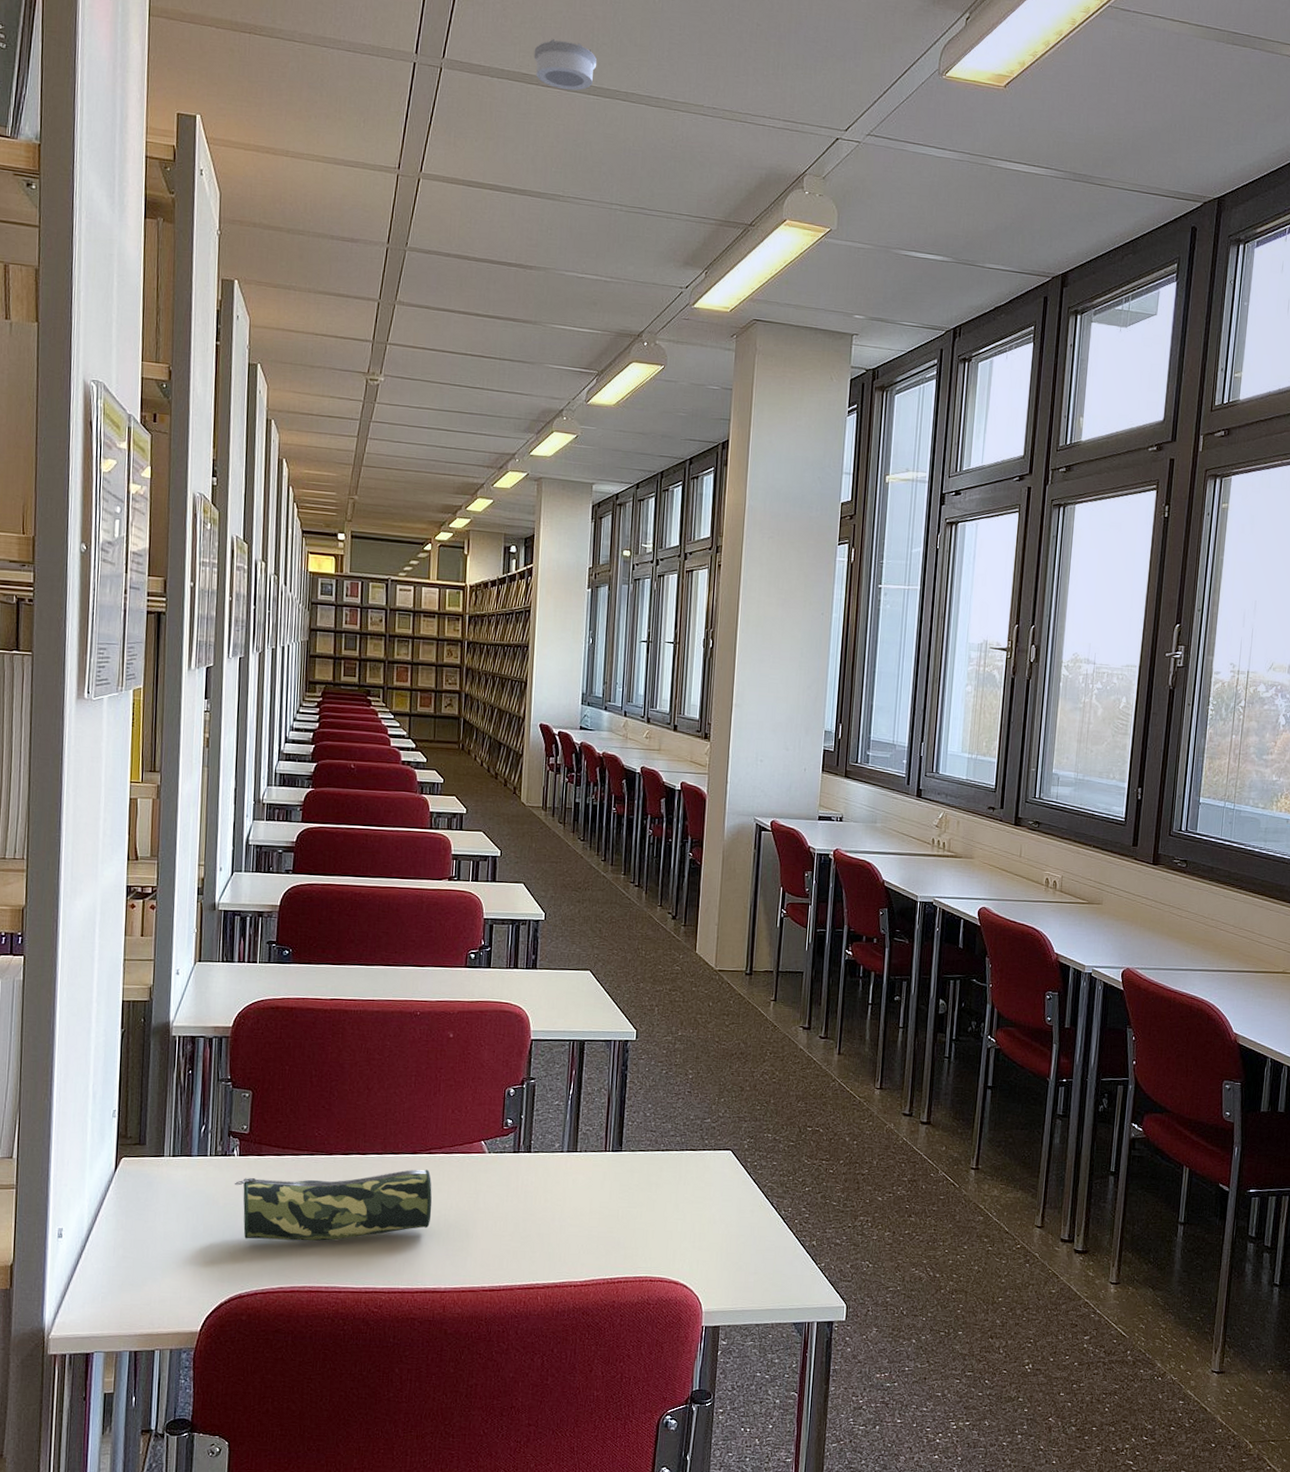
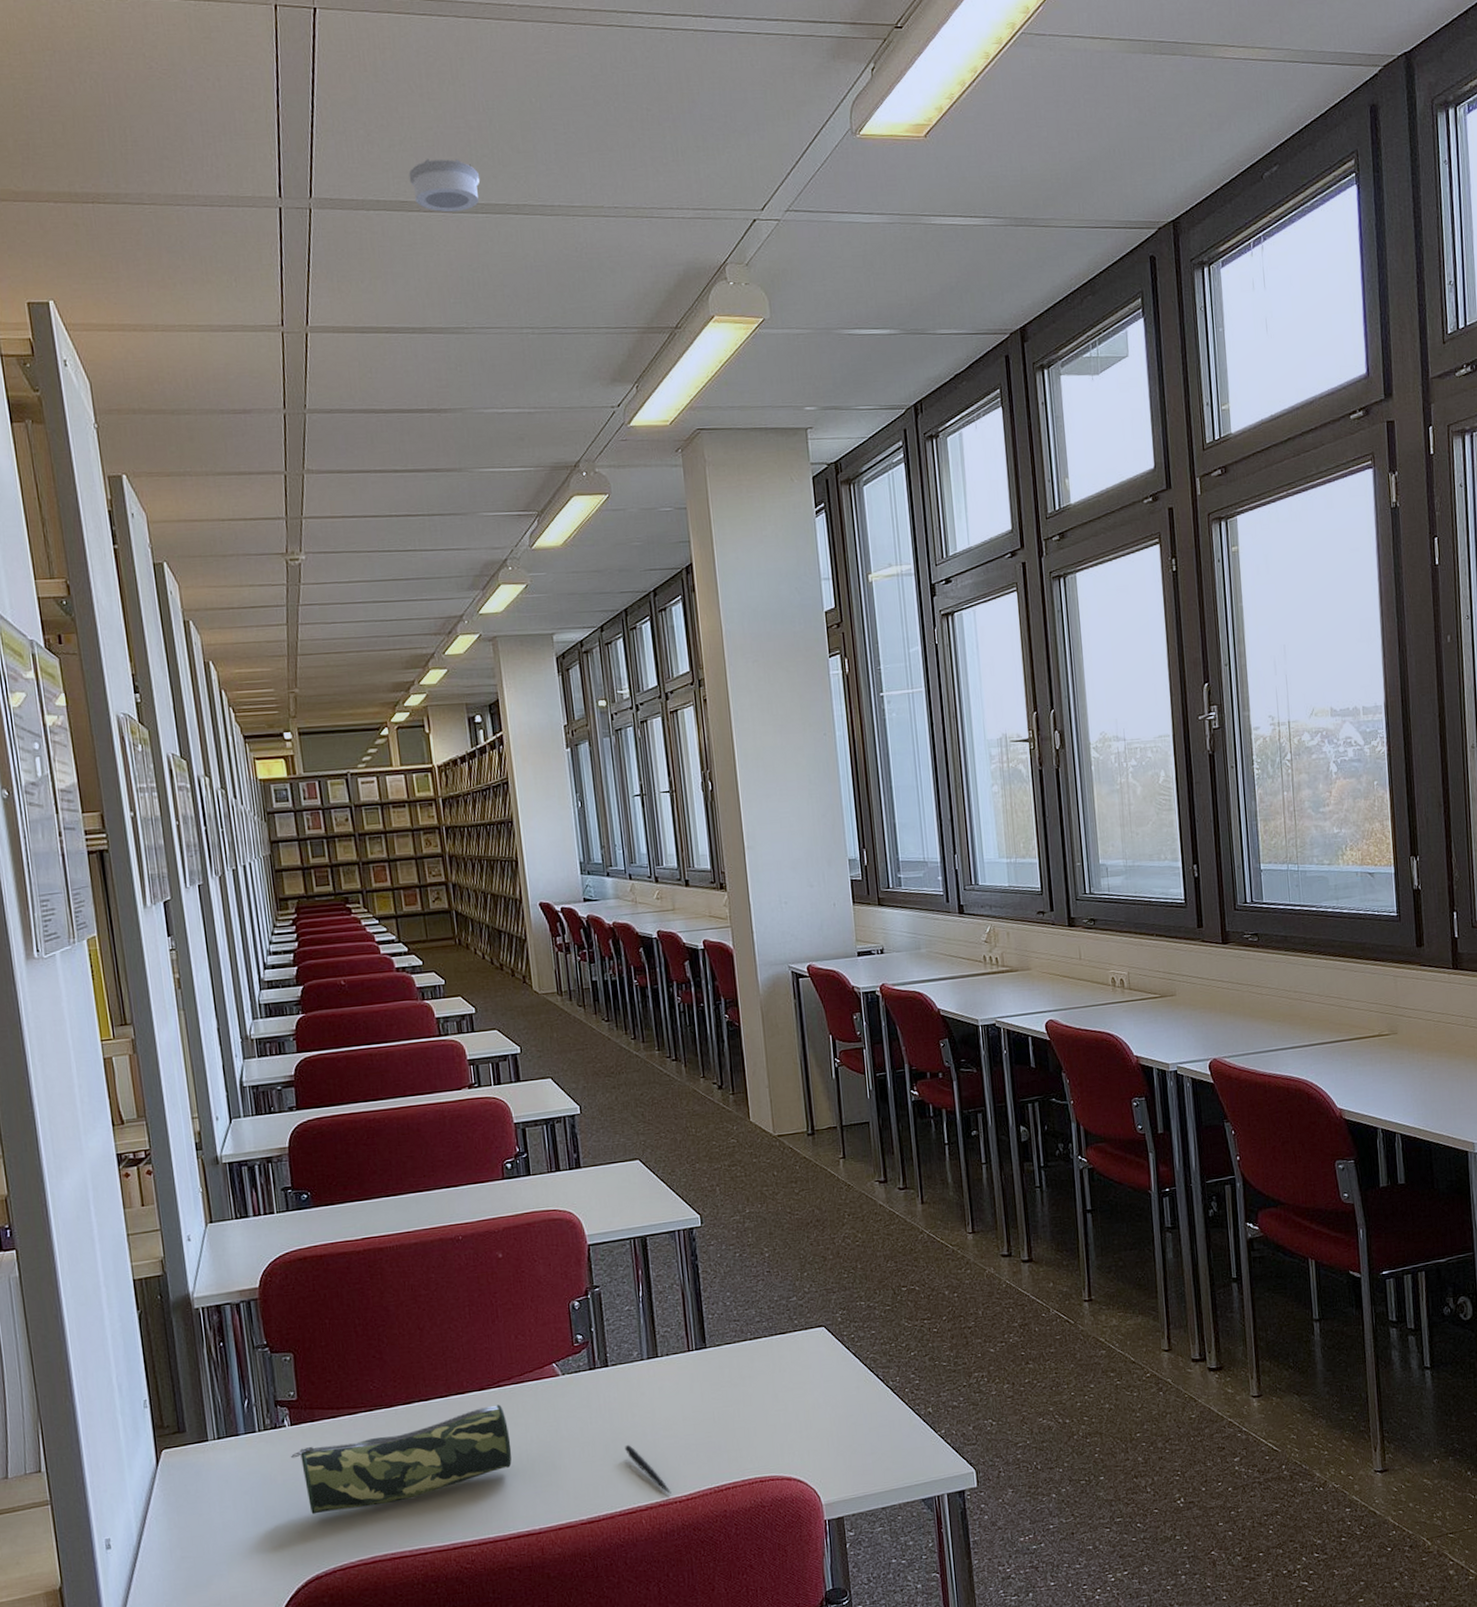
pen: none [533,1226,568,1277] -> present [625,1444,671,1494]

